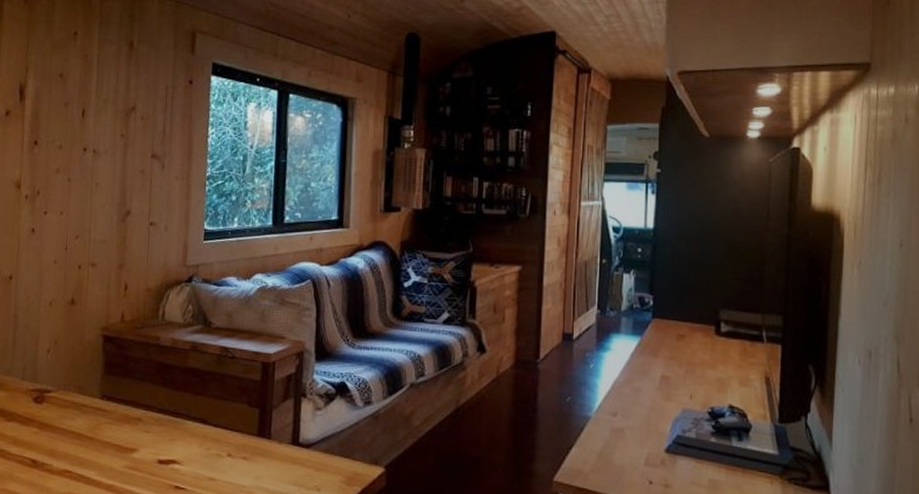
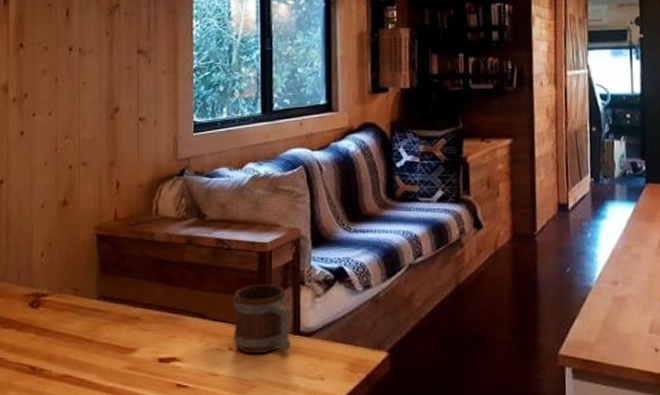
mug: none [233,393,291,462] -> present [233,284,291,354]

